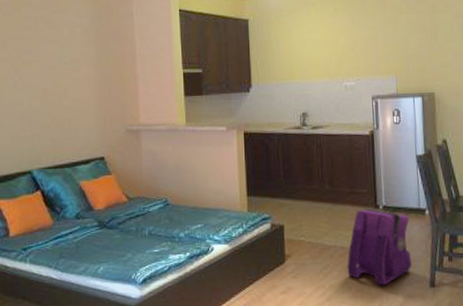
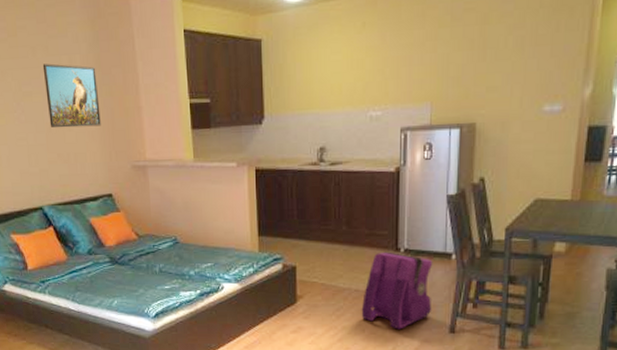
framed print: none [44,35,97,94] -> present [42,63,101,128]

